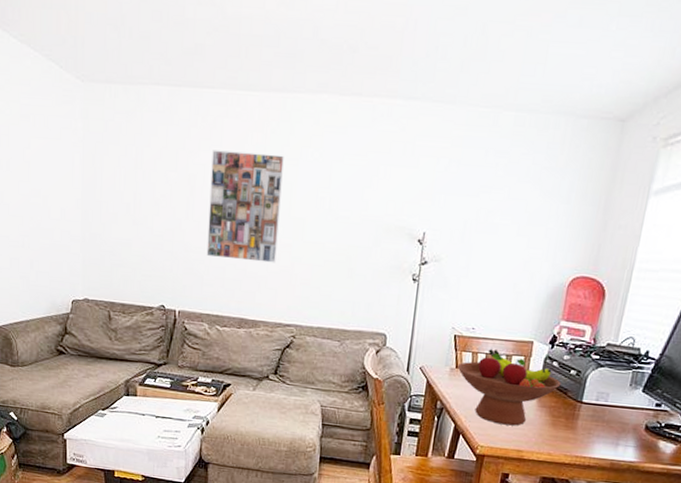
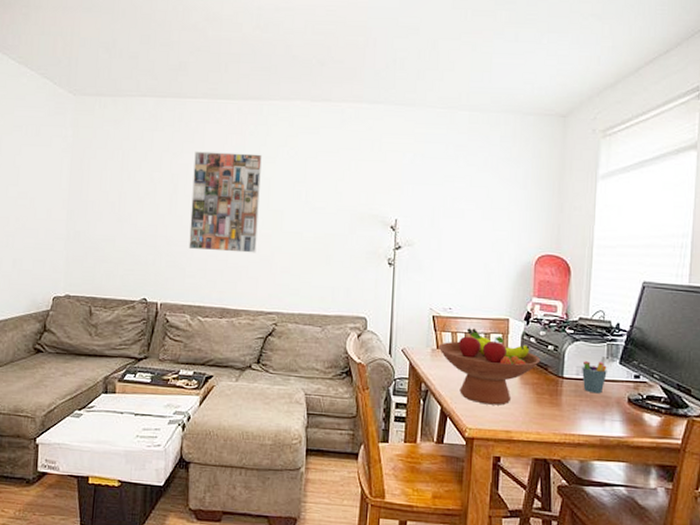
pen holder: none [601,382,630,420] -> present [582,355,607,394]

